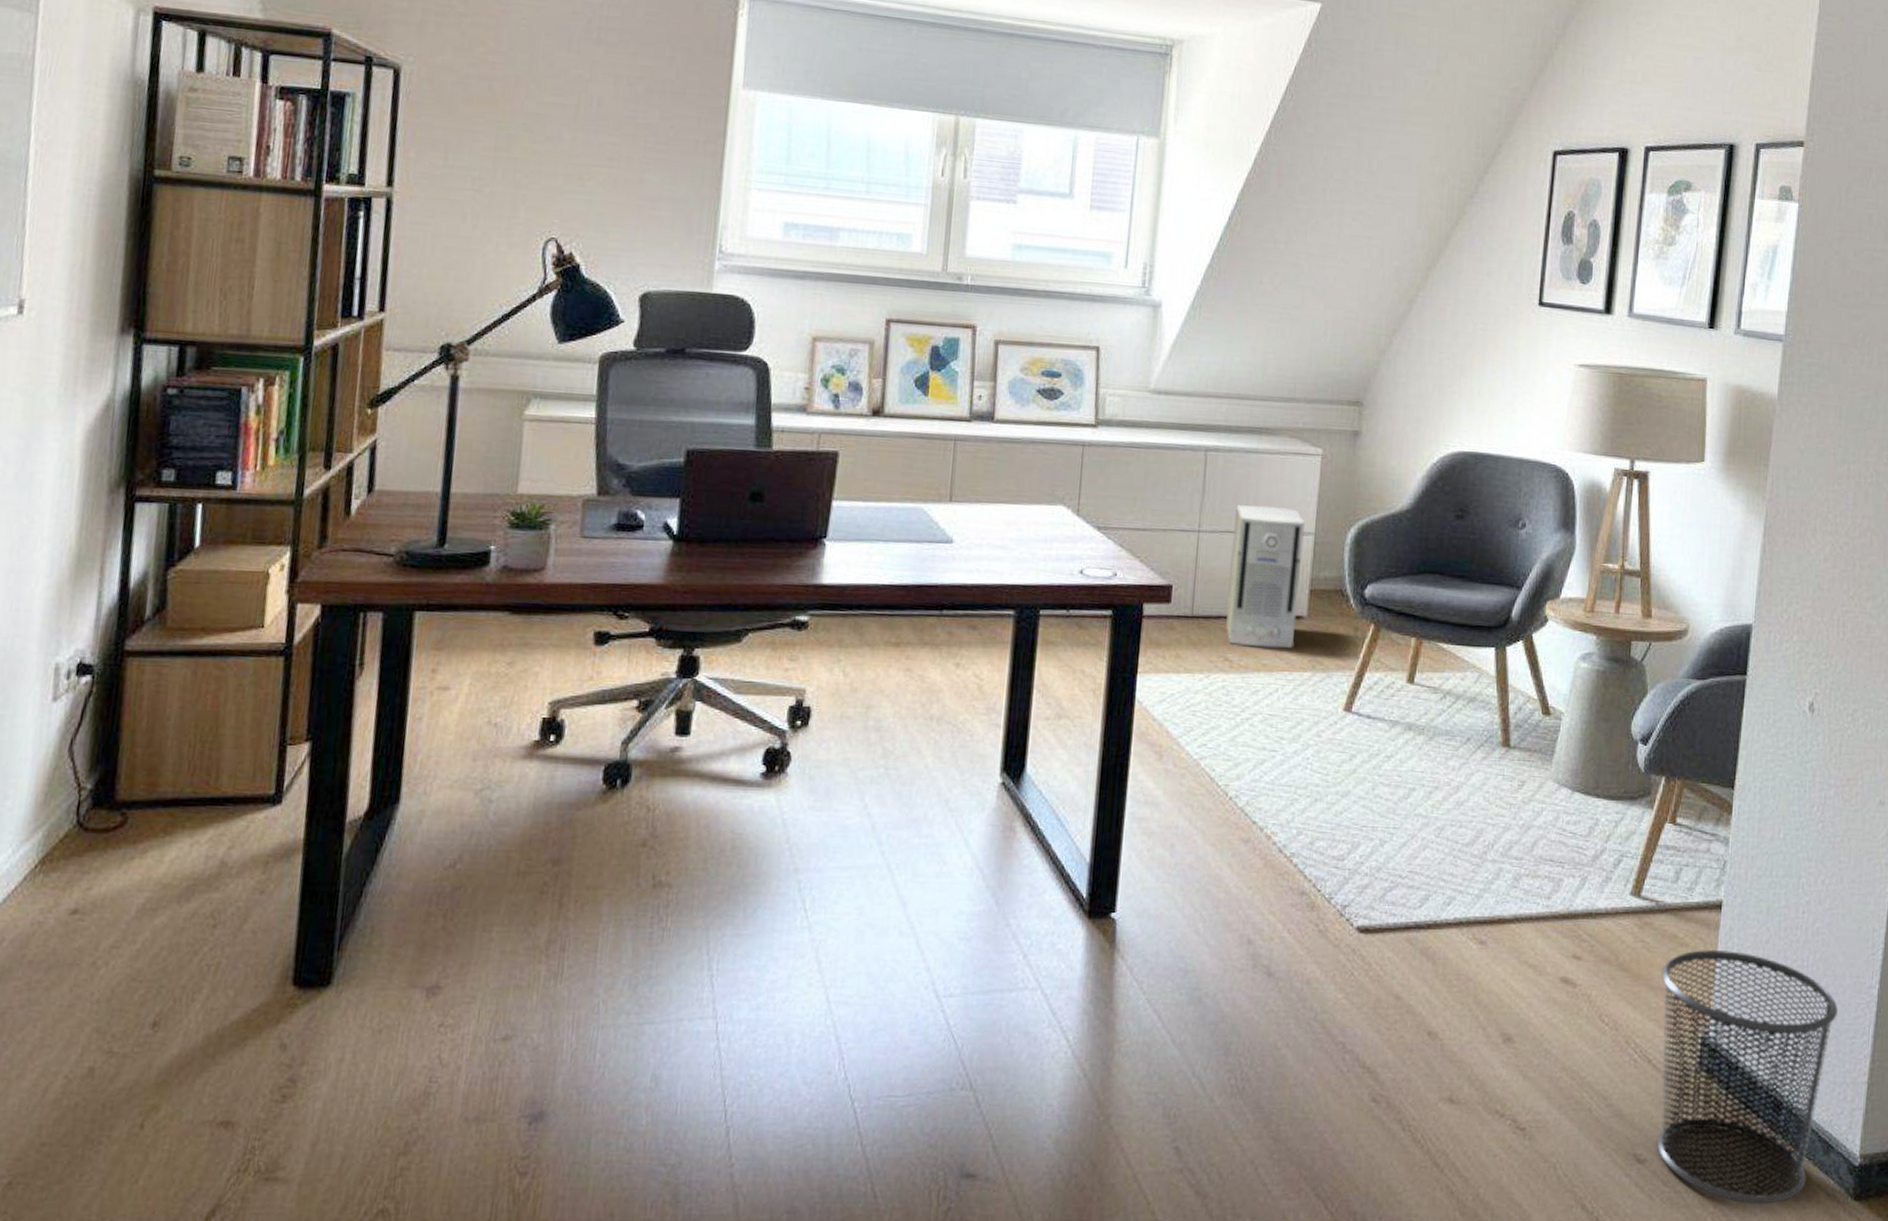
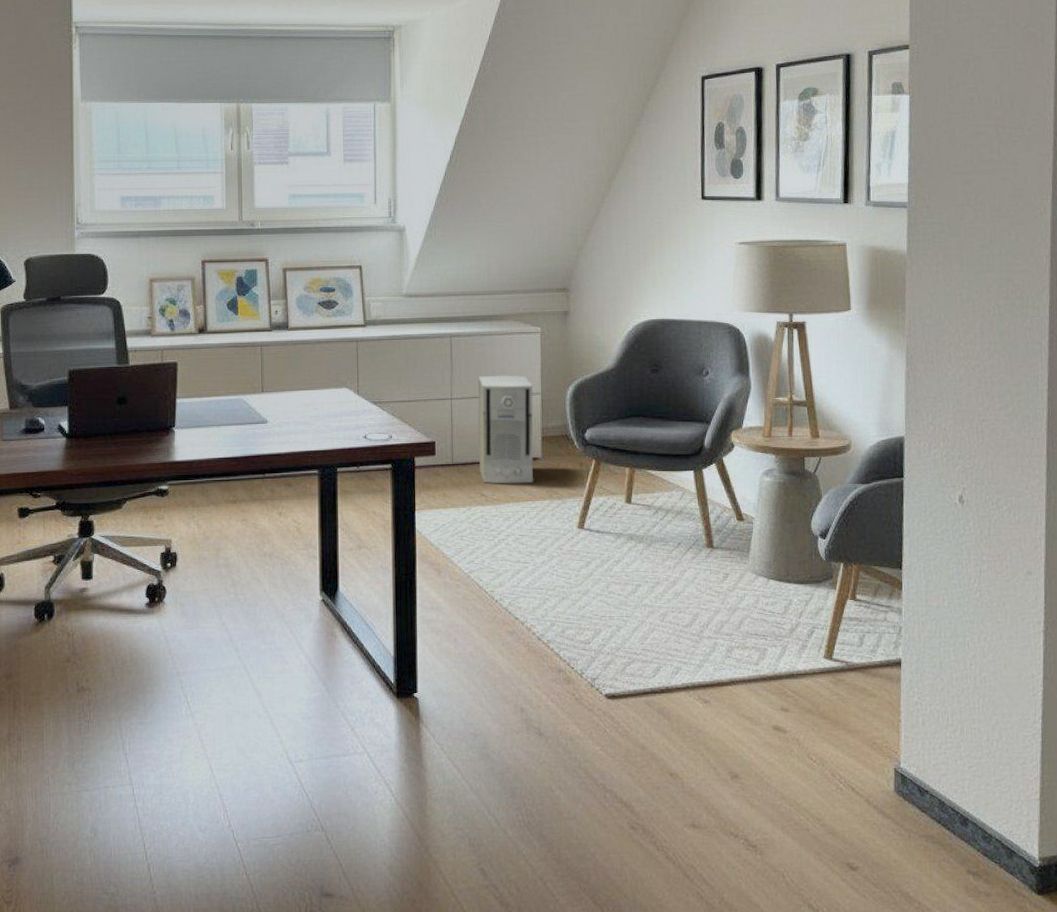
waste bin: present [1656,949,1838,1204] -> none [855,697,1008,900]

